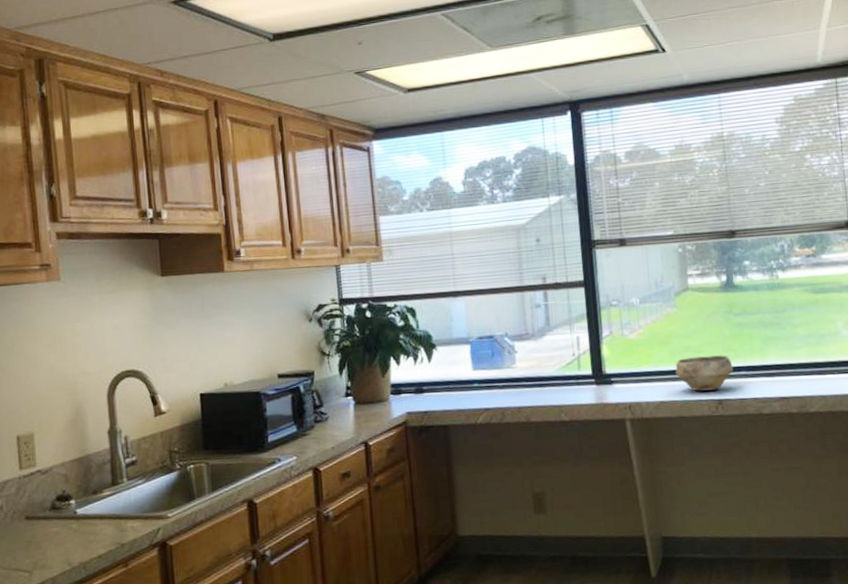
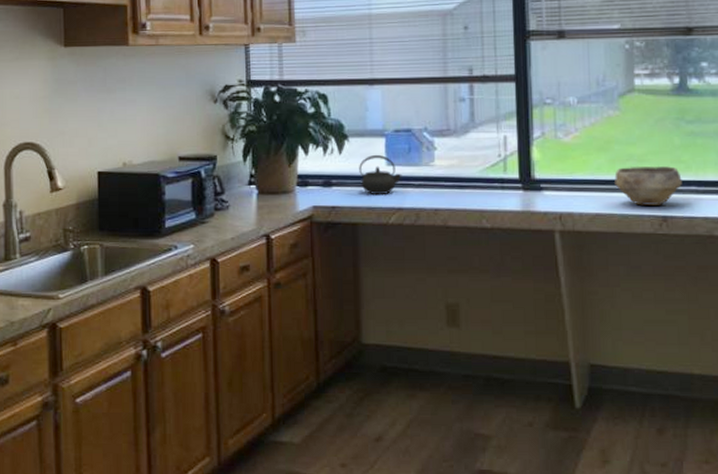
kettle: none [447,360,487,398] -> present [359,154,402,194]

